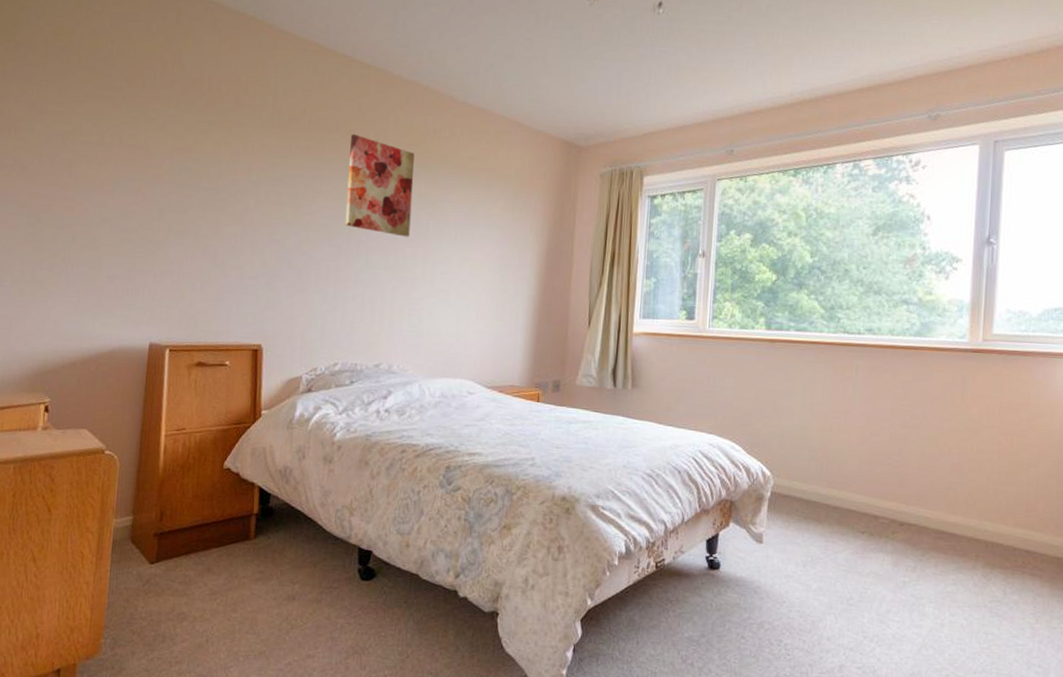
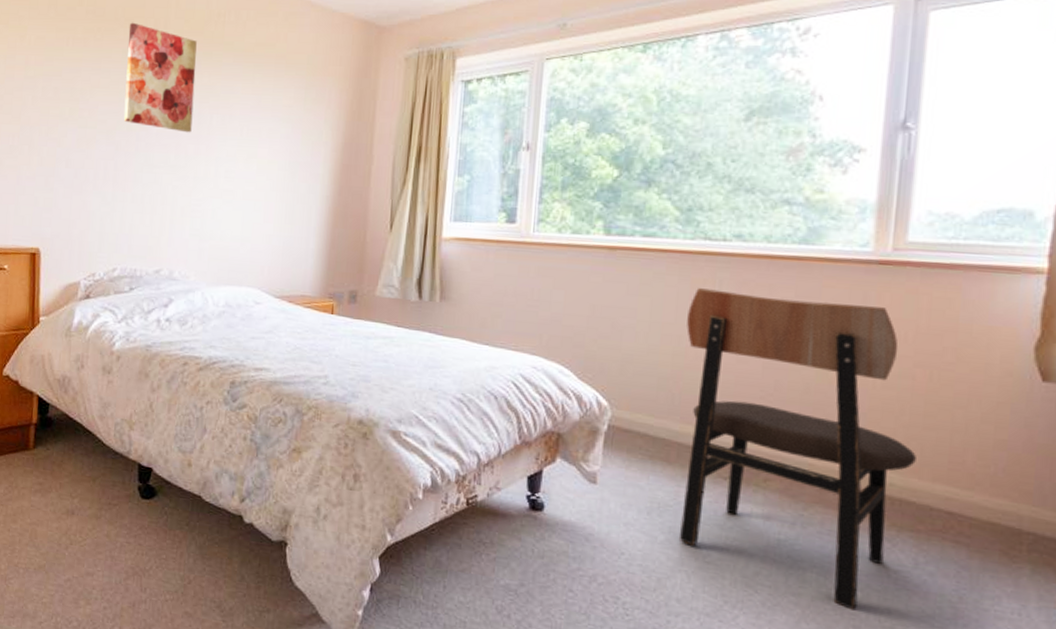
chair: none [828,374,1003,636] -> present [678,288,916,610]

